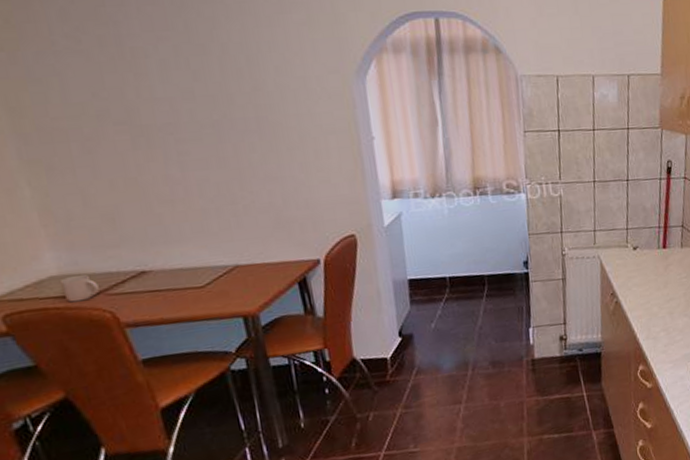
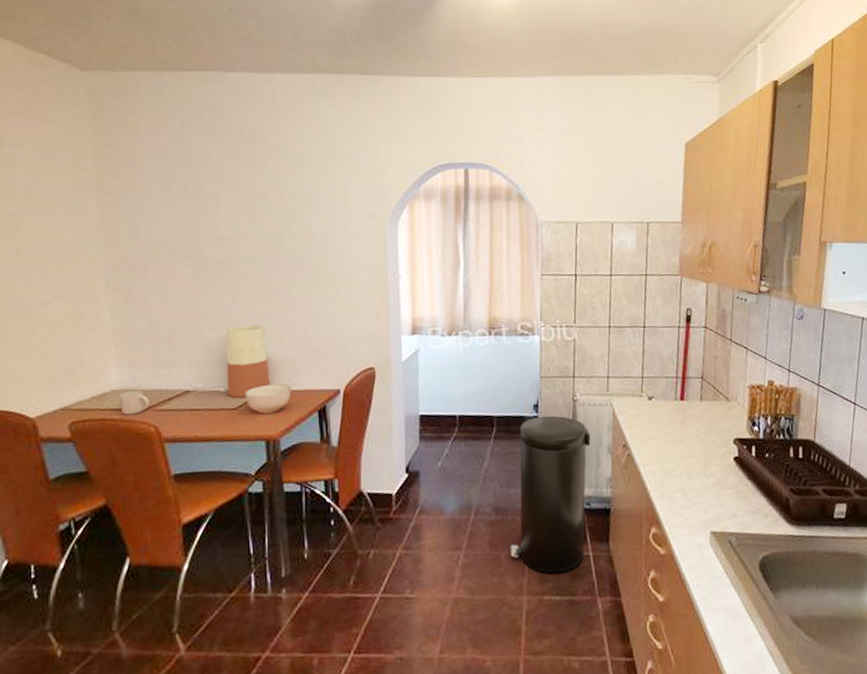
vase: none [178,196,241,276] -> present [225,325,271,399]
bowl: none [211,257,266,291] -> present [244,383,291,414]
pedal bin: none [508,270,581,417] -> present [510,415,591,575]

